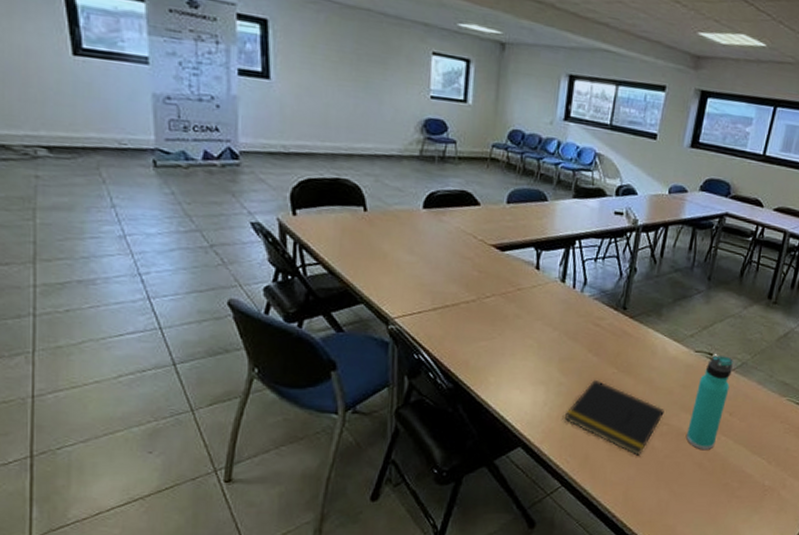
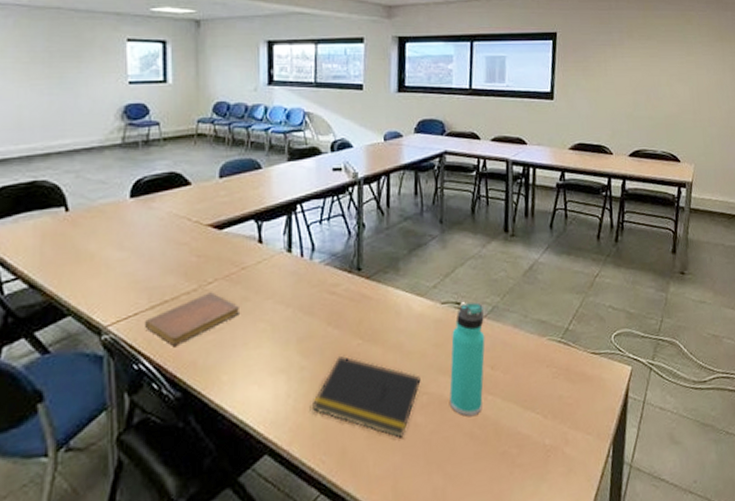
notebook: none [426,305,512,345] -> present [144,292,241,346]

